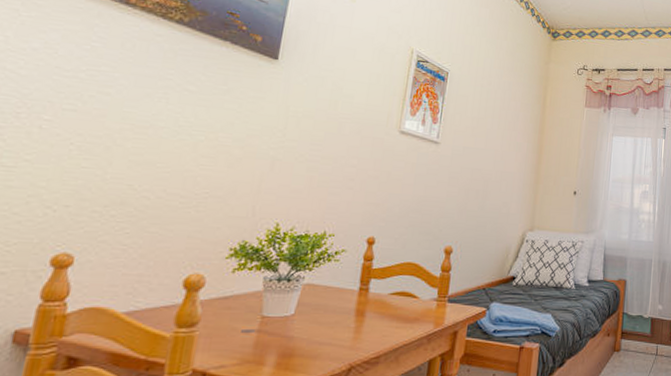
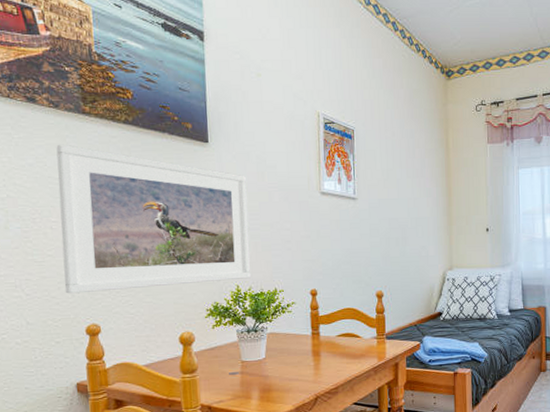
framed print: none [34,32,316,217] -> present [56,144,251,294]

